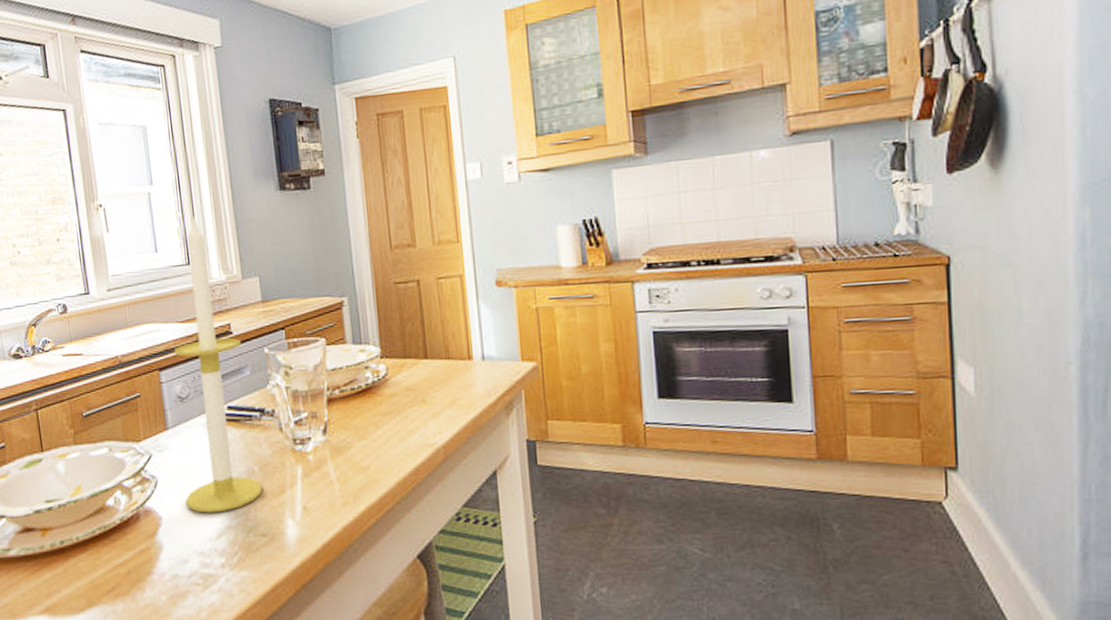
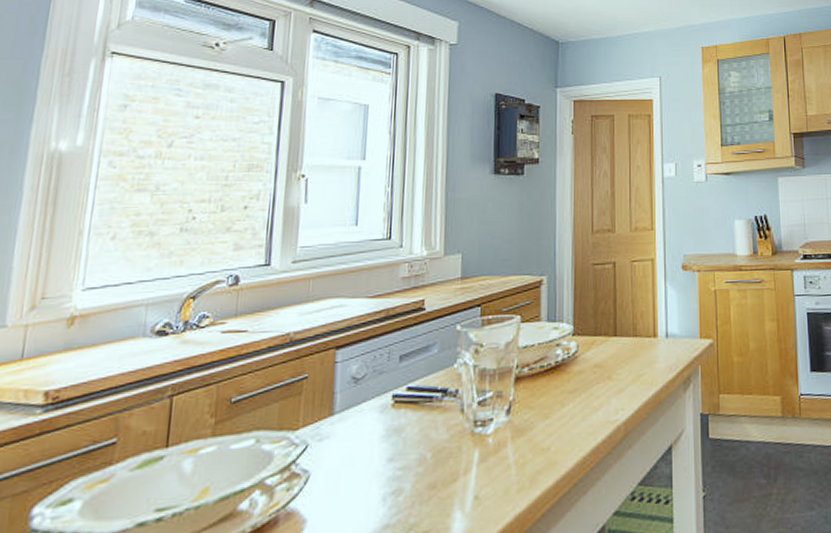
candle: present [174,216,263,513] -> none [340,192,433,511]

